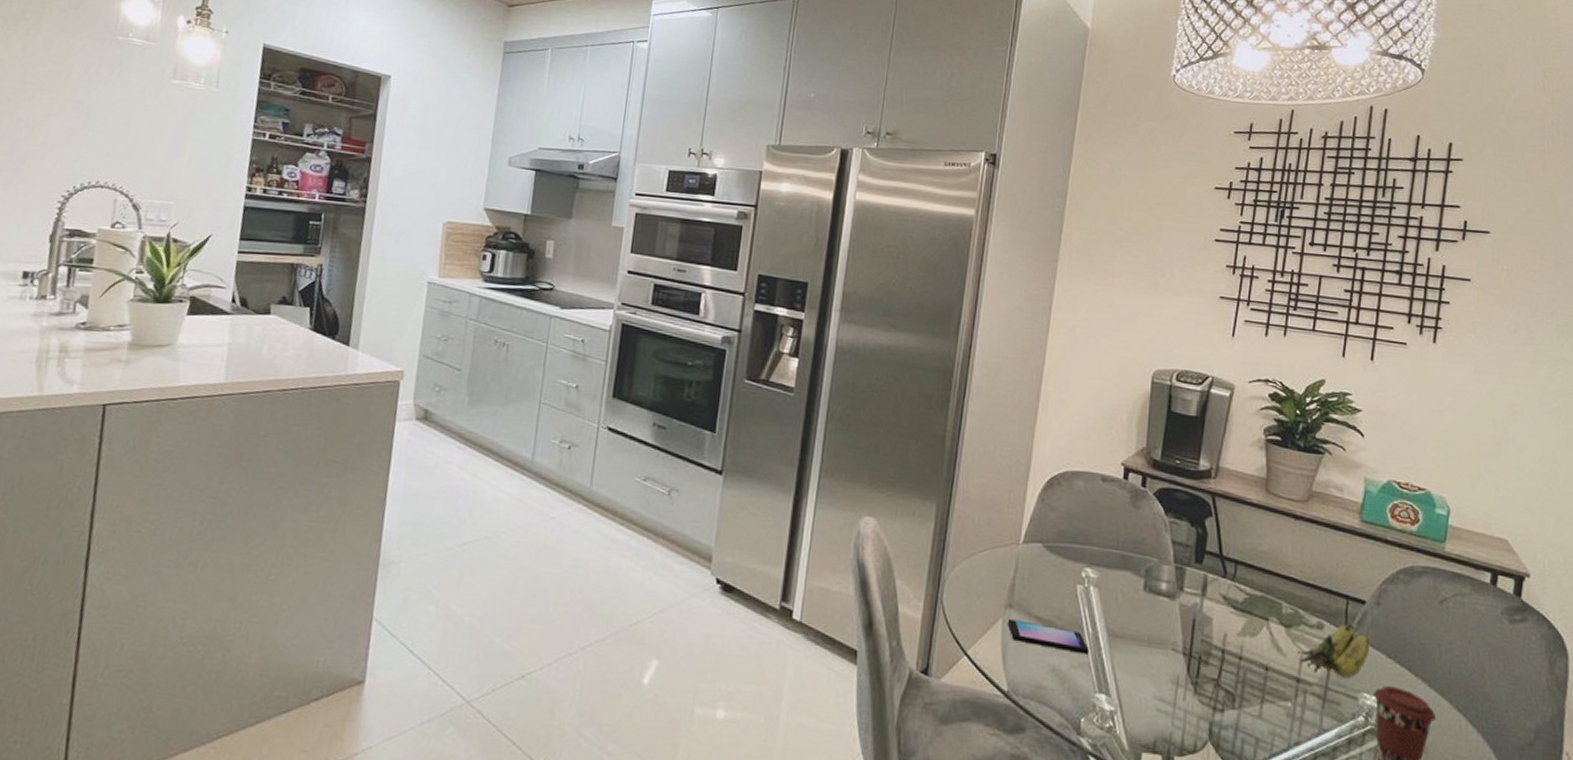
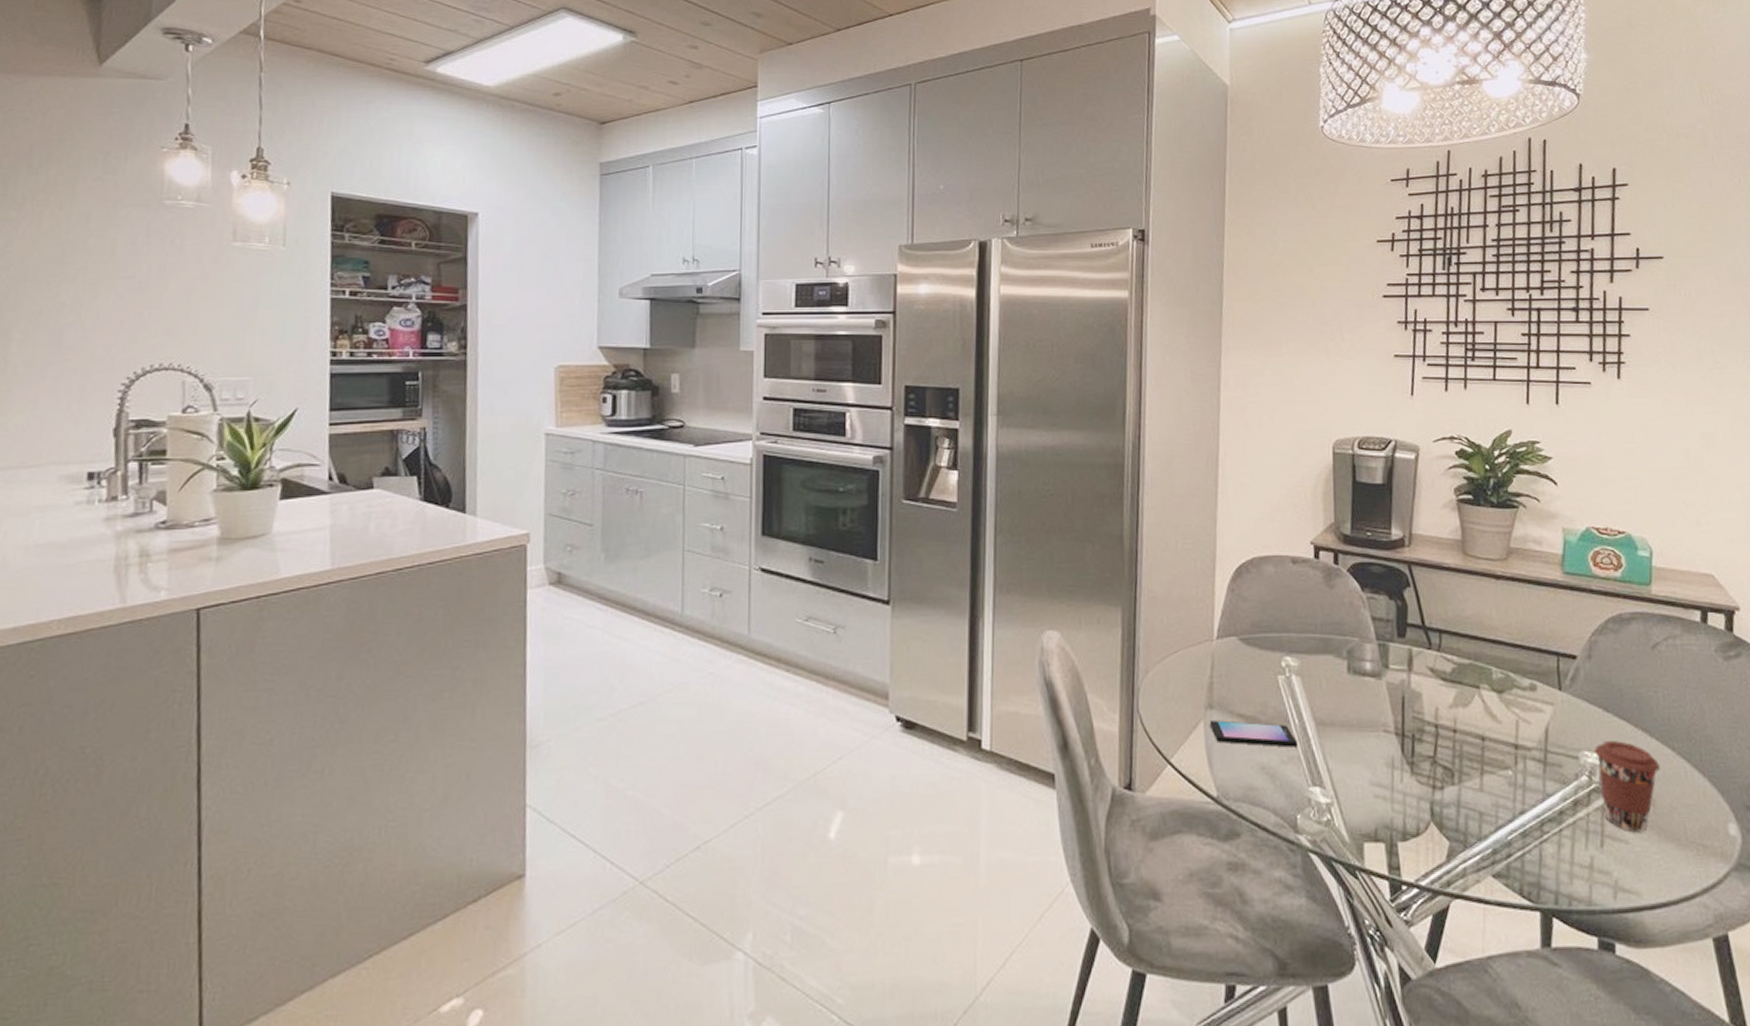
banana: present [1297,624,1370,678] -> none [1512,682,1586,738]

